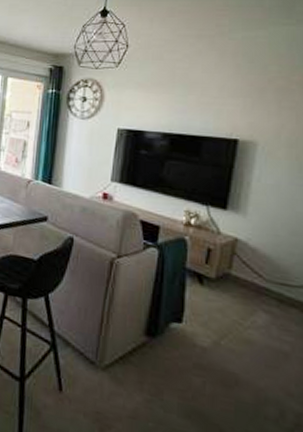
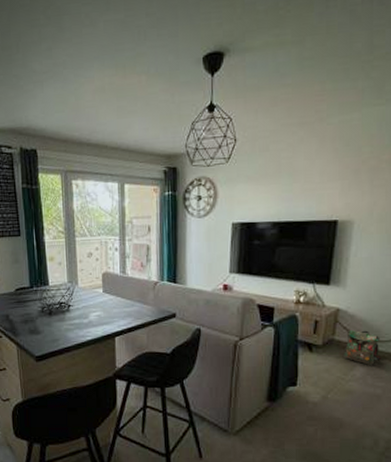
backpack: none [242,266,289,313] -> present [344,330,381,365]

